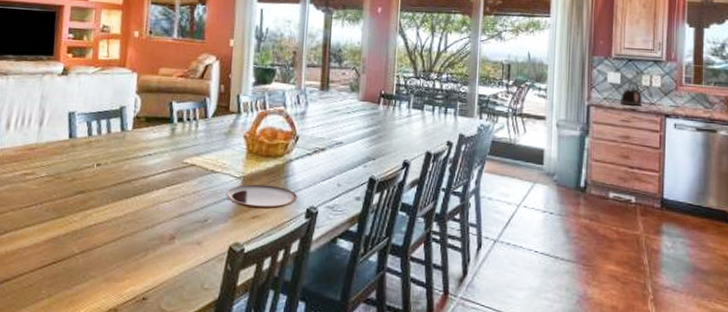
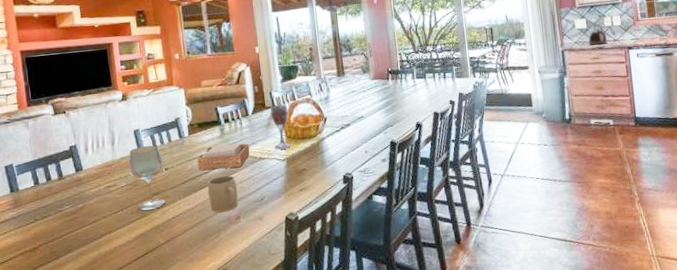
wine glass: none [53,133,97,210] -> present [128,145,166,210]
napkin holder: none [135,146,202,177] -> present [197,143,250,171]
mug: none [141,183,179,228] -> present [207,175,239,213]
plate: present [225,184,297,209] -> none [274,161,334,183]
cup: none [232,111,255,165] -> present [270,104,291,150]

